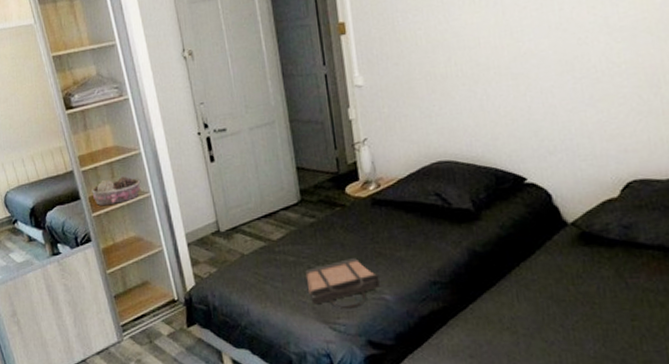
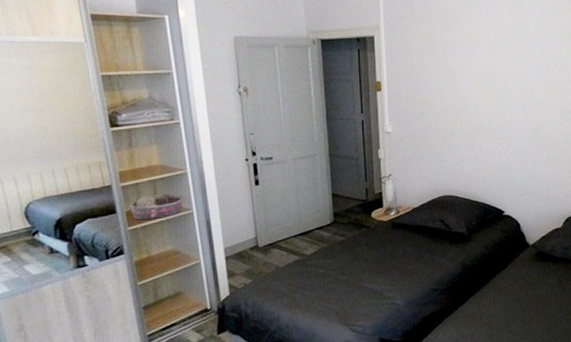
shopping bag: present [305,258,380,309] -> none [332,270,393,313]

